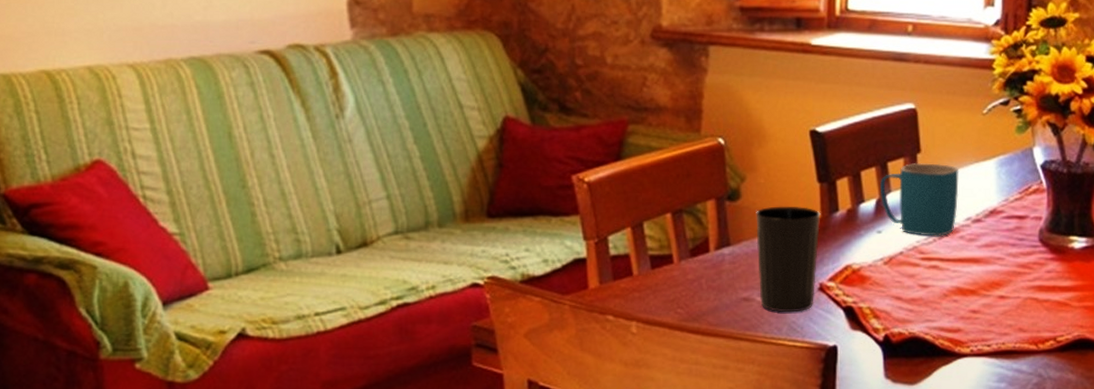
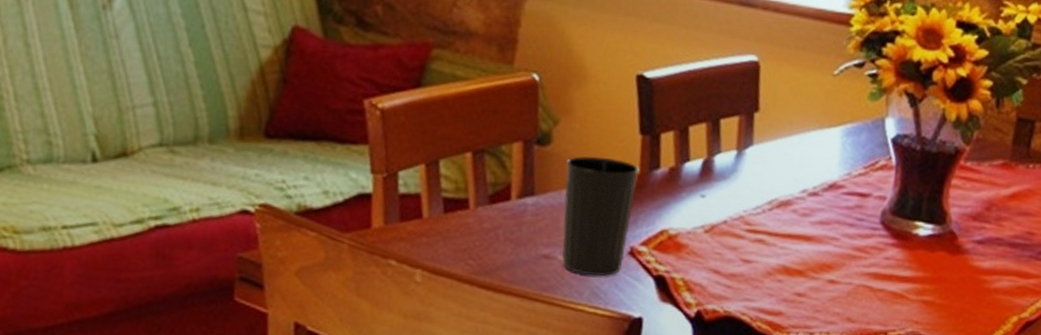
mug: present [880,162,960,236] -> none [709,122,800,207]

